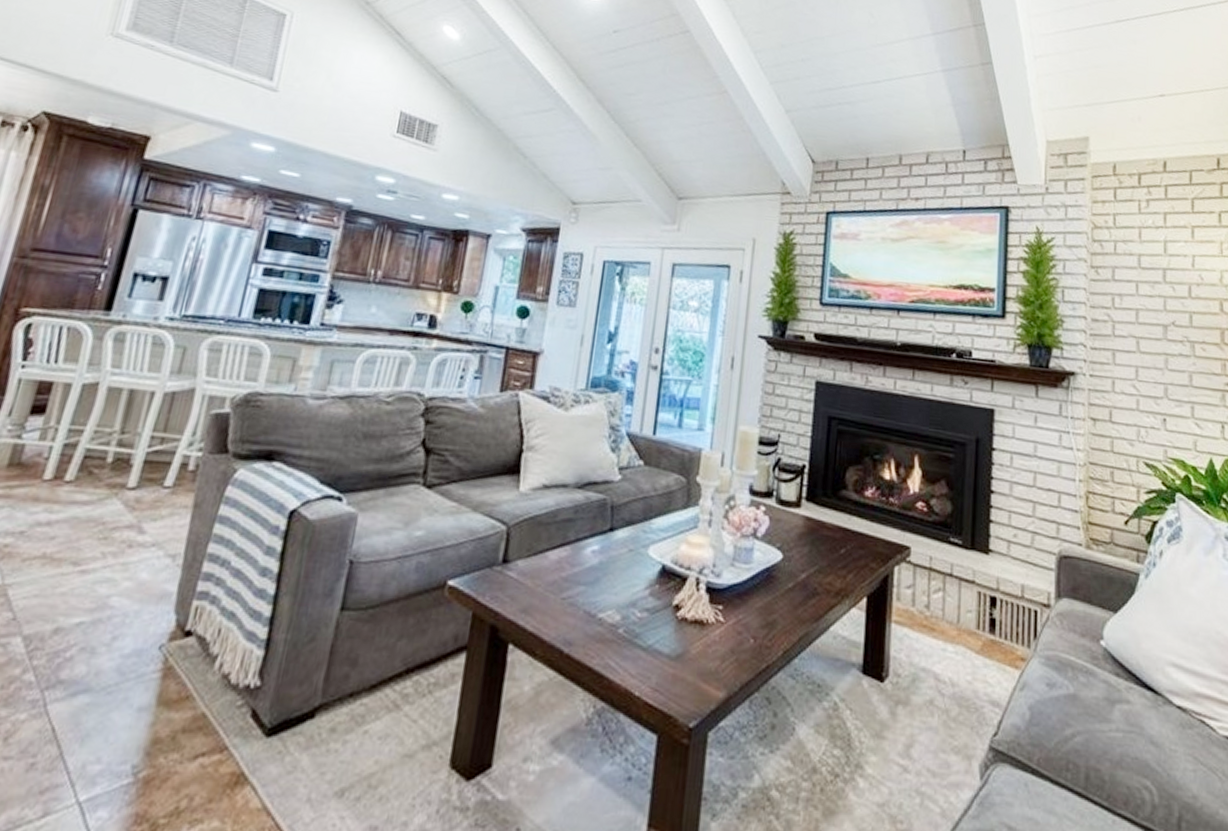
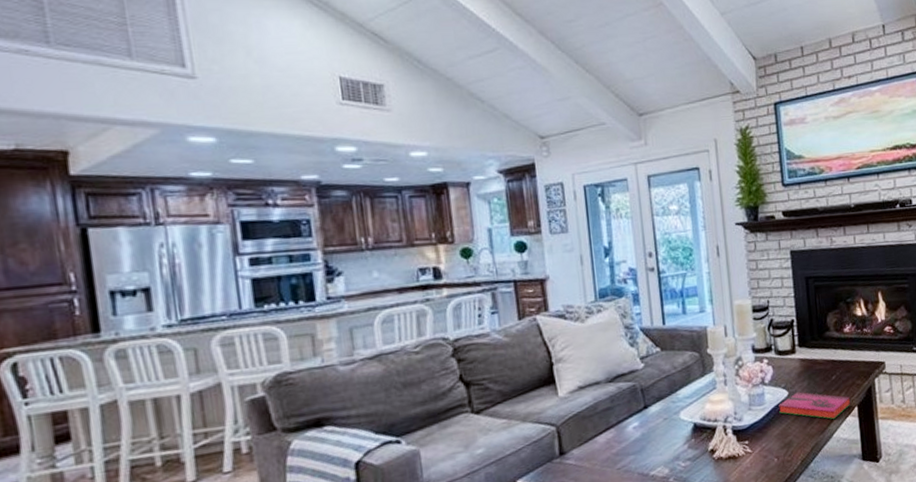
hardback book: none [767,558,860,607] -> present [778,392,851,420]

